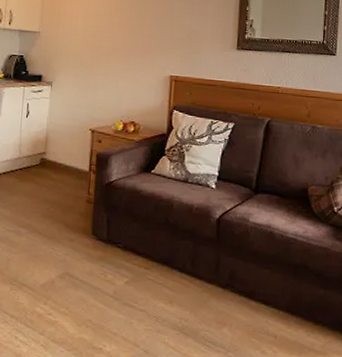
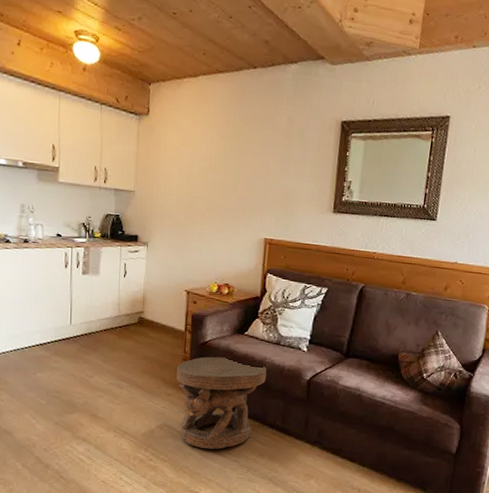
carved stool: none [79,197,174,299] -> present [176,356,267,450]

